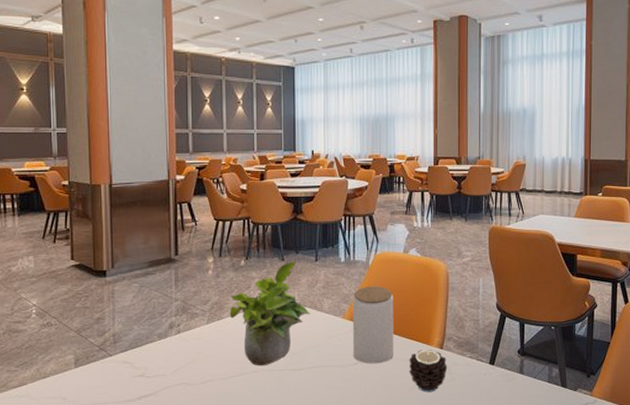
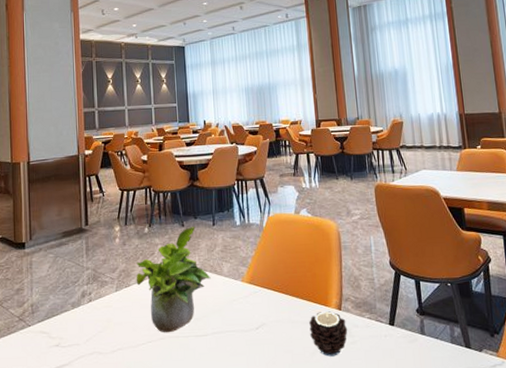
jar: present [352,286,394,364] -> none [249,248,294,328]

